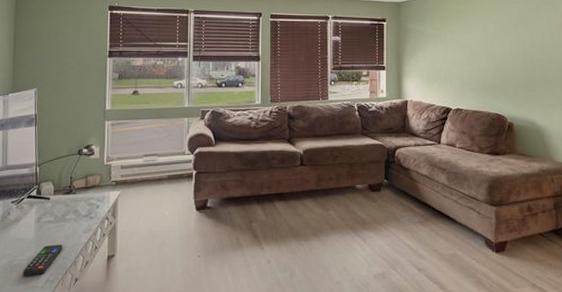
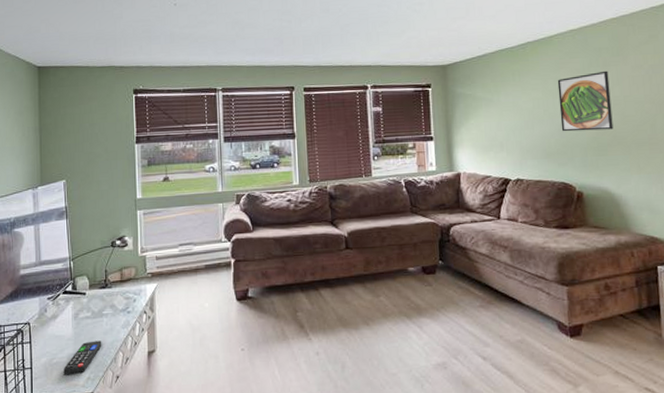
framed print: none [496,16,542,69] -> present [557,70,614,132]

